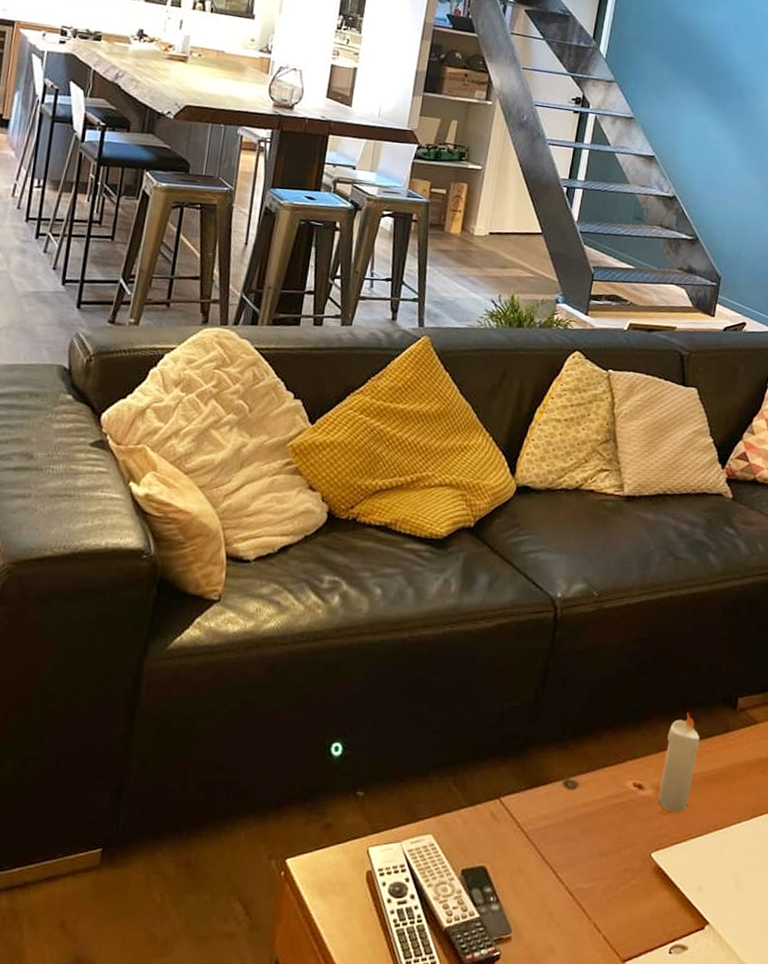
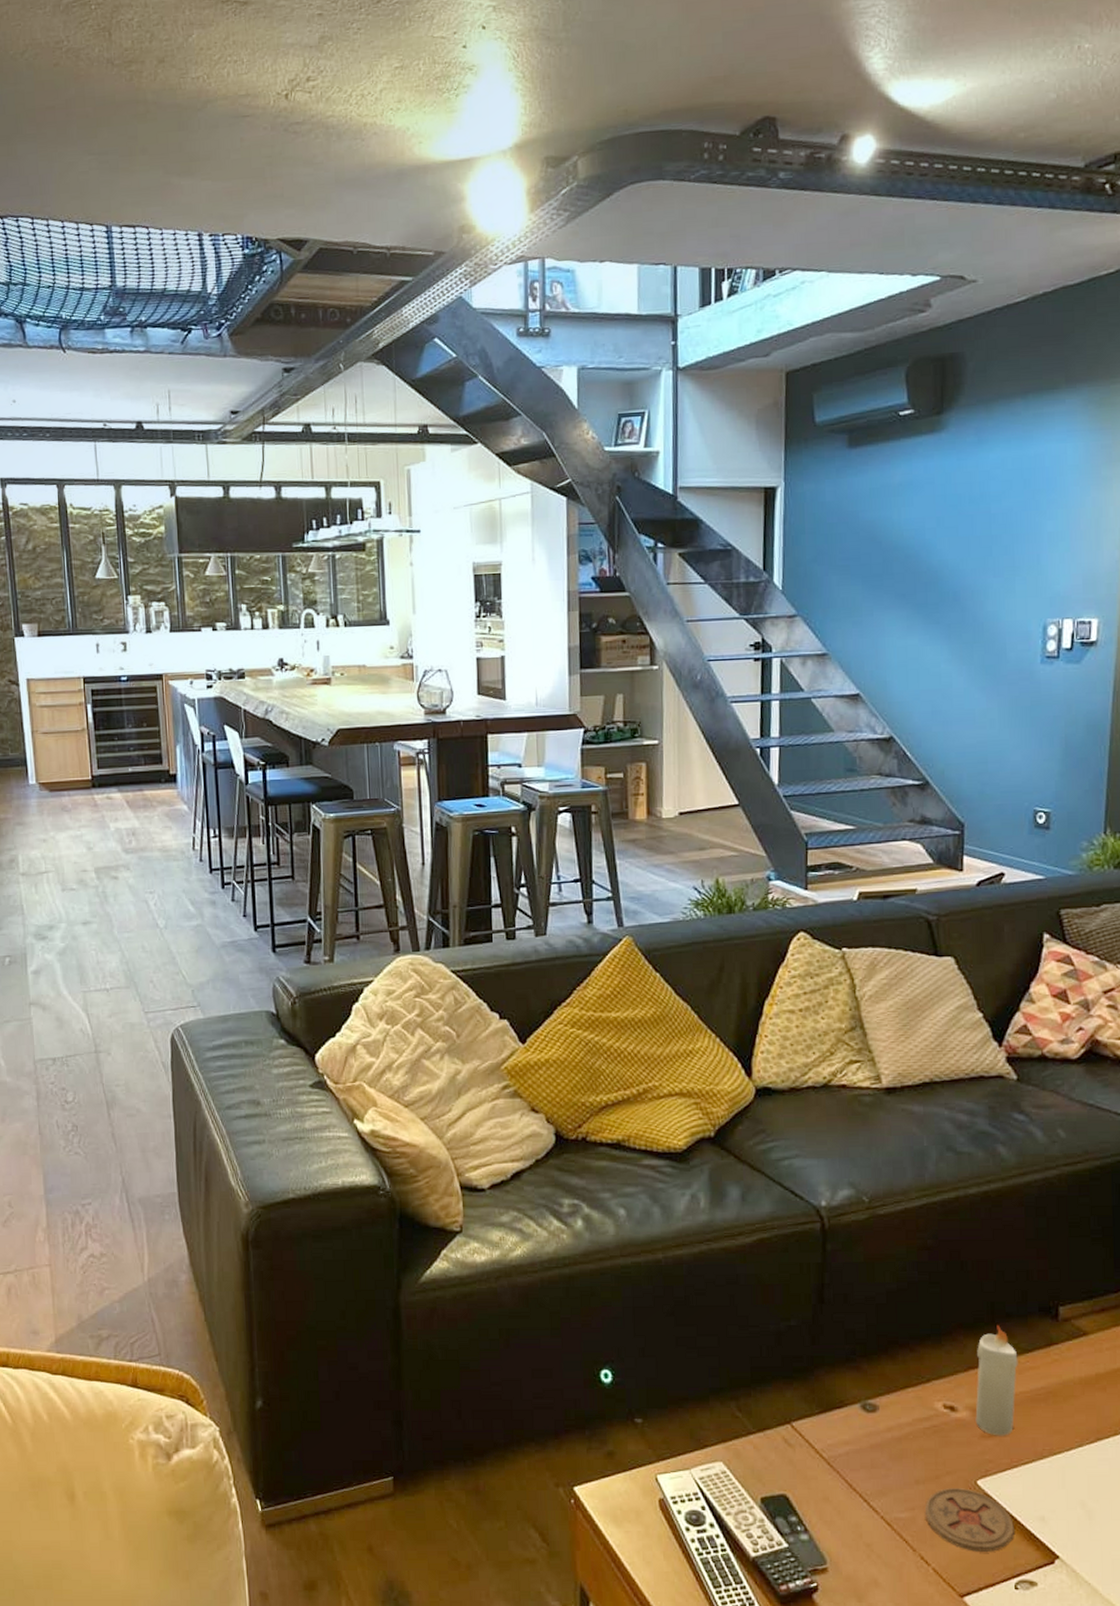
coaster: none [603,860,676,919] -> present [924,1488,1014,1552]

